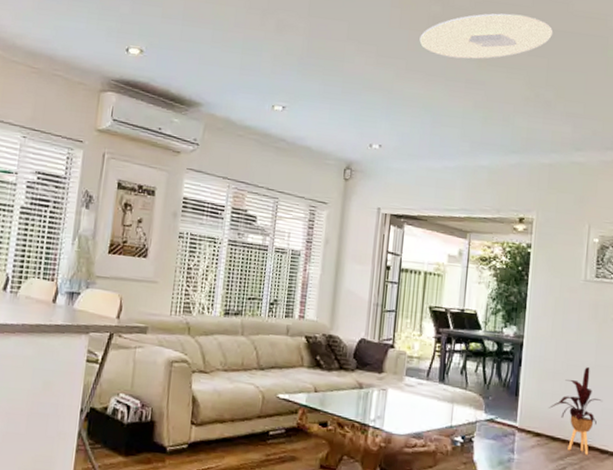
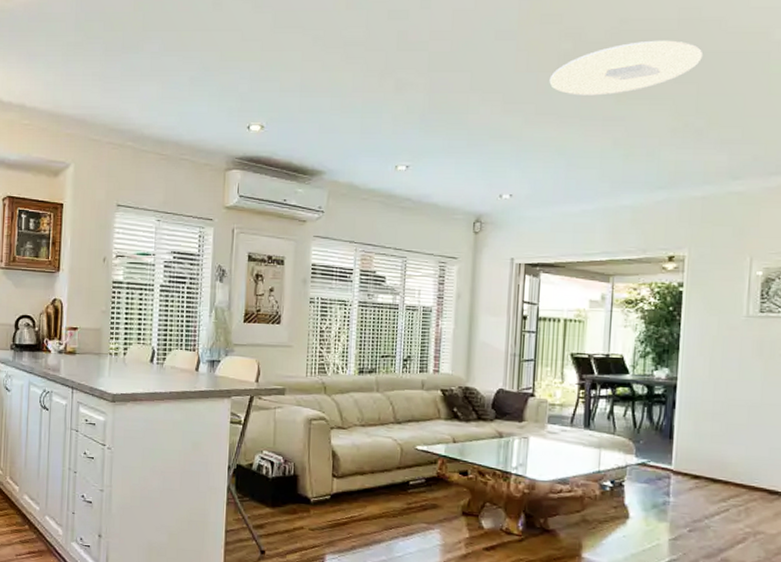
house plant: present [549,366,602,455] -> none [708,405,770,497]

